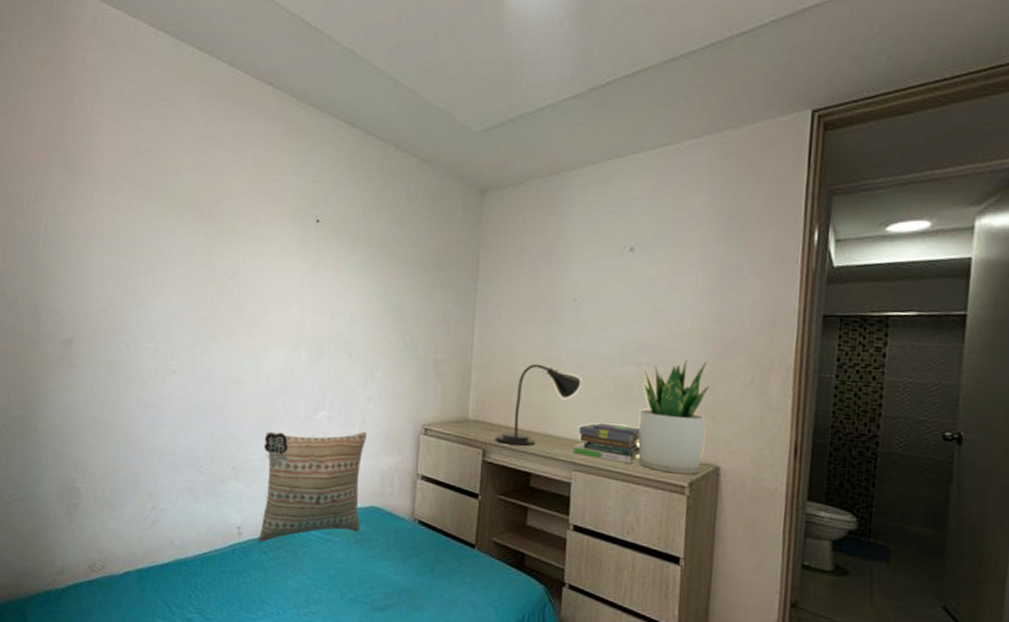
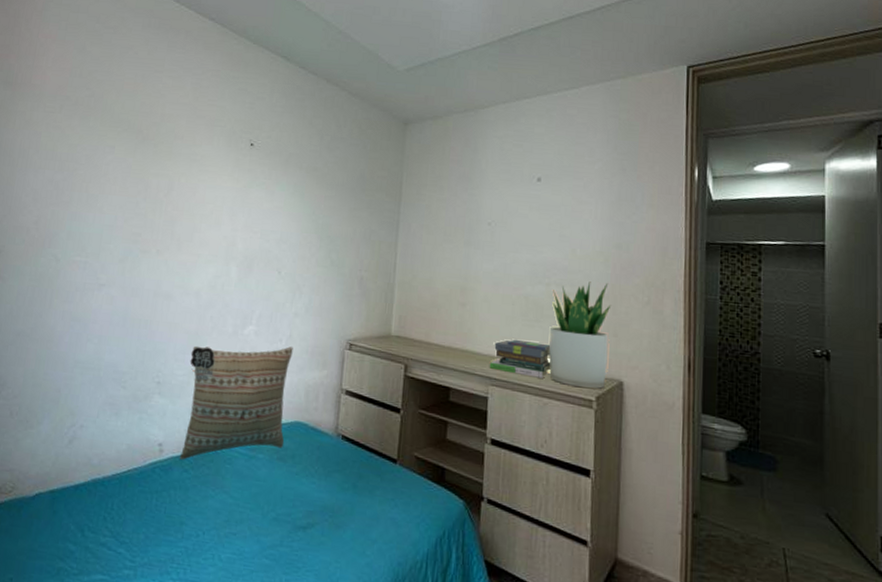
desk lamp: present [495,363,582,446] -> none [416,282,496,362]

